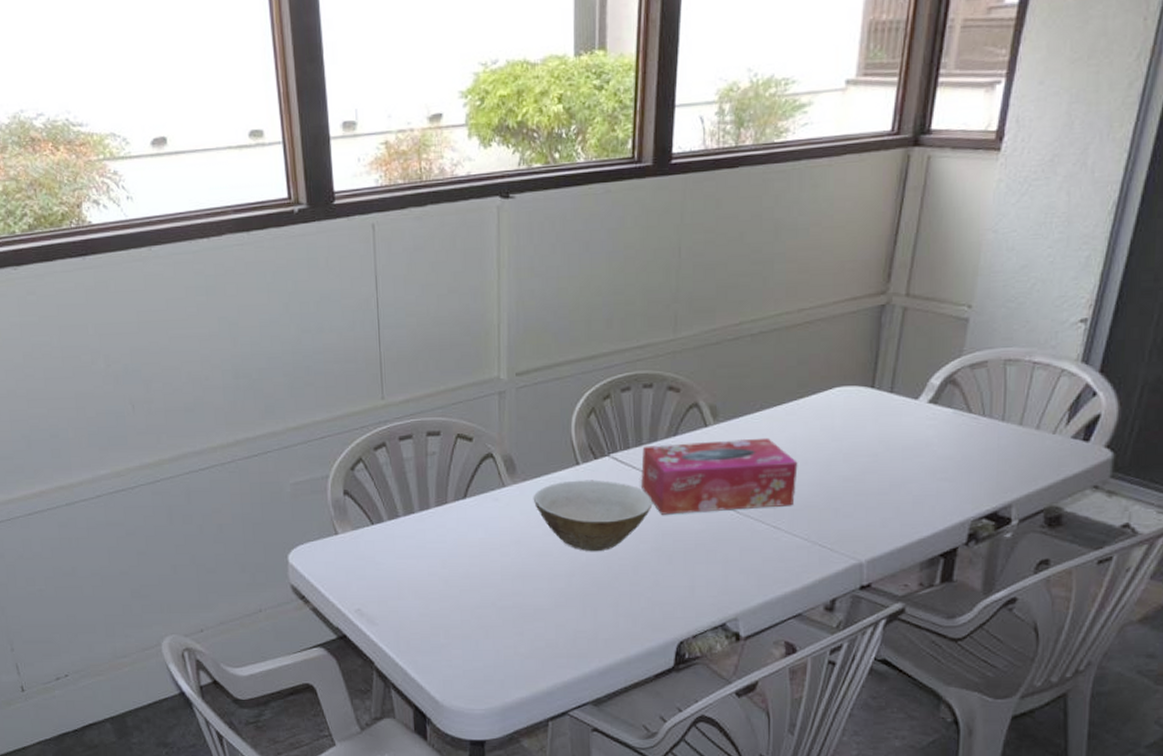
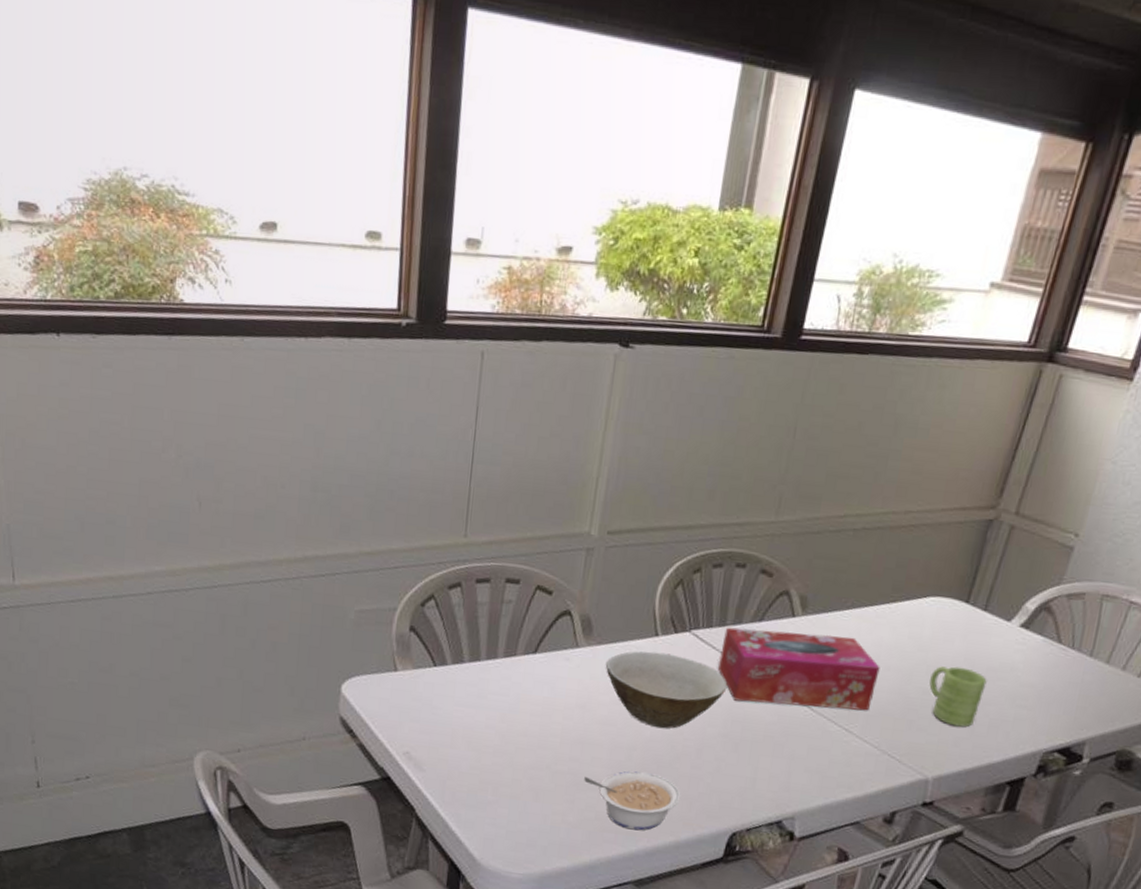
legume: none [528,595,624,652] -> present [583,770,681,831]
mug: none [848,450,904,508] -> present [929,666,987,727]

